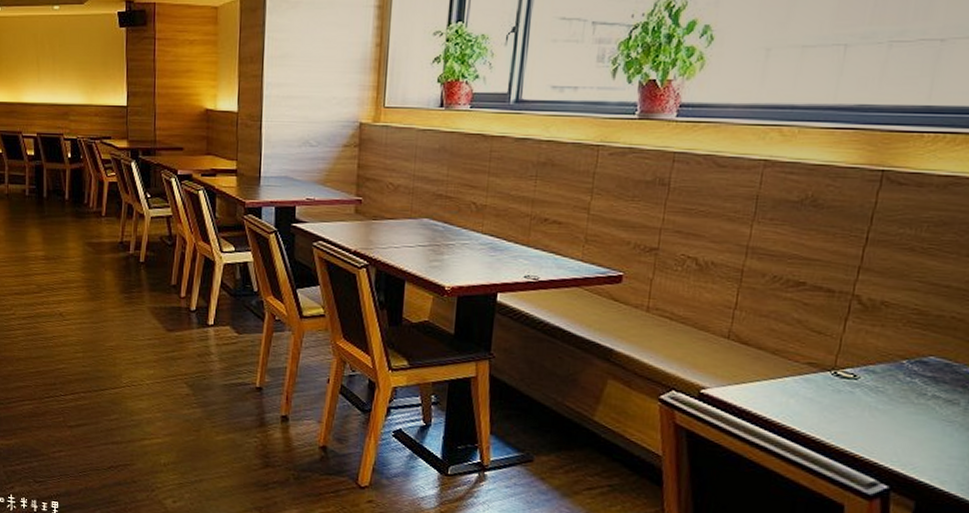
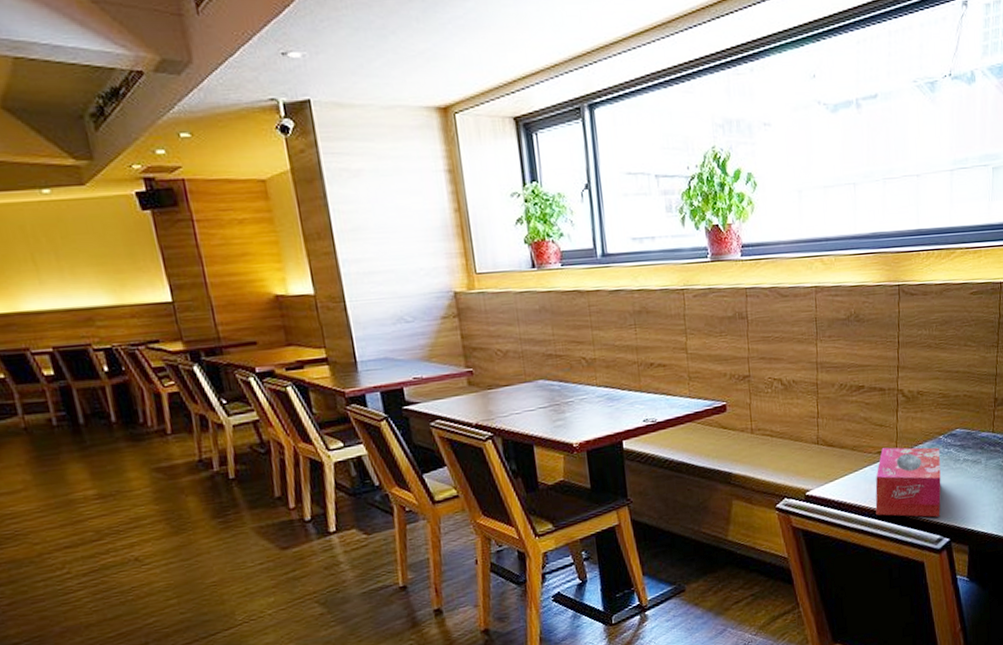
tissue box: none [789,359,898,457] -> present [875,447,941,517]

